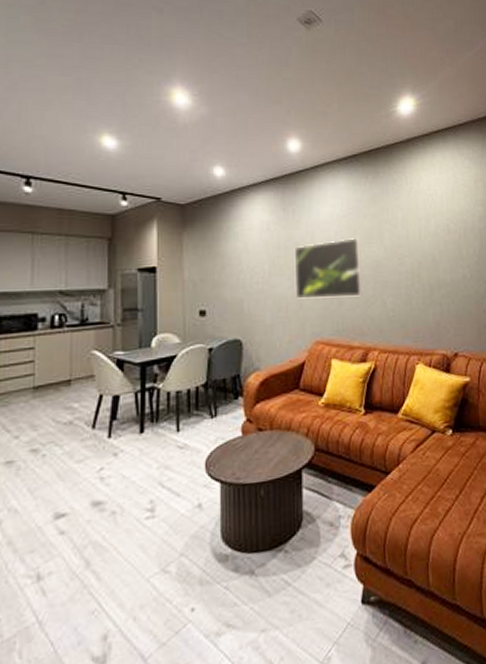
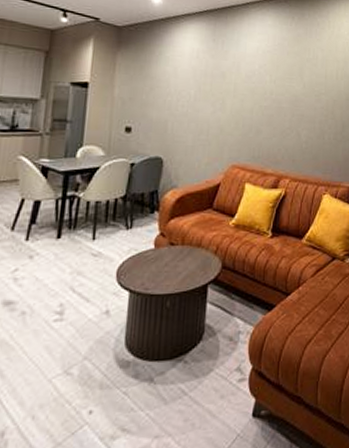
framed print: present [294,238,363,299] -> none [218,72,282,127]

